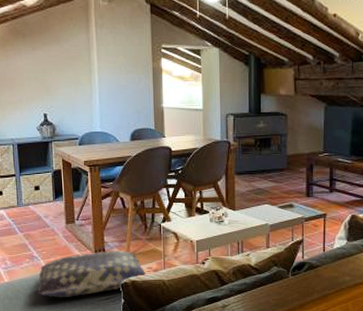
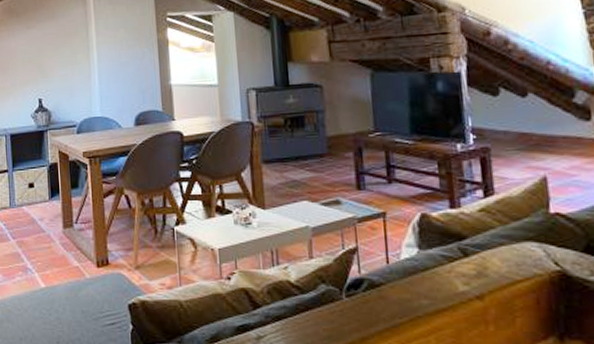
cushion: present [37,251,148,297] -> none [31,262,161,321]

